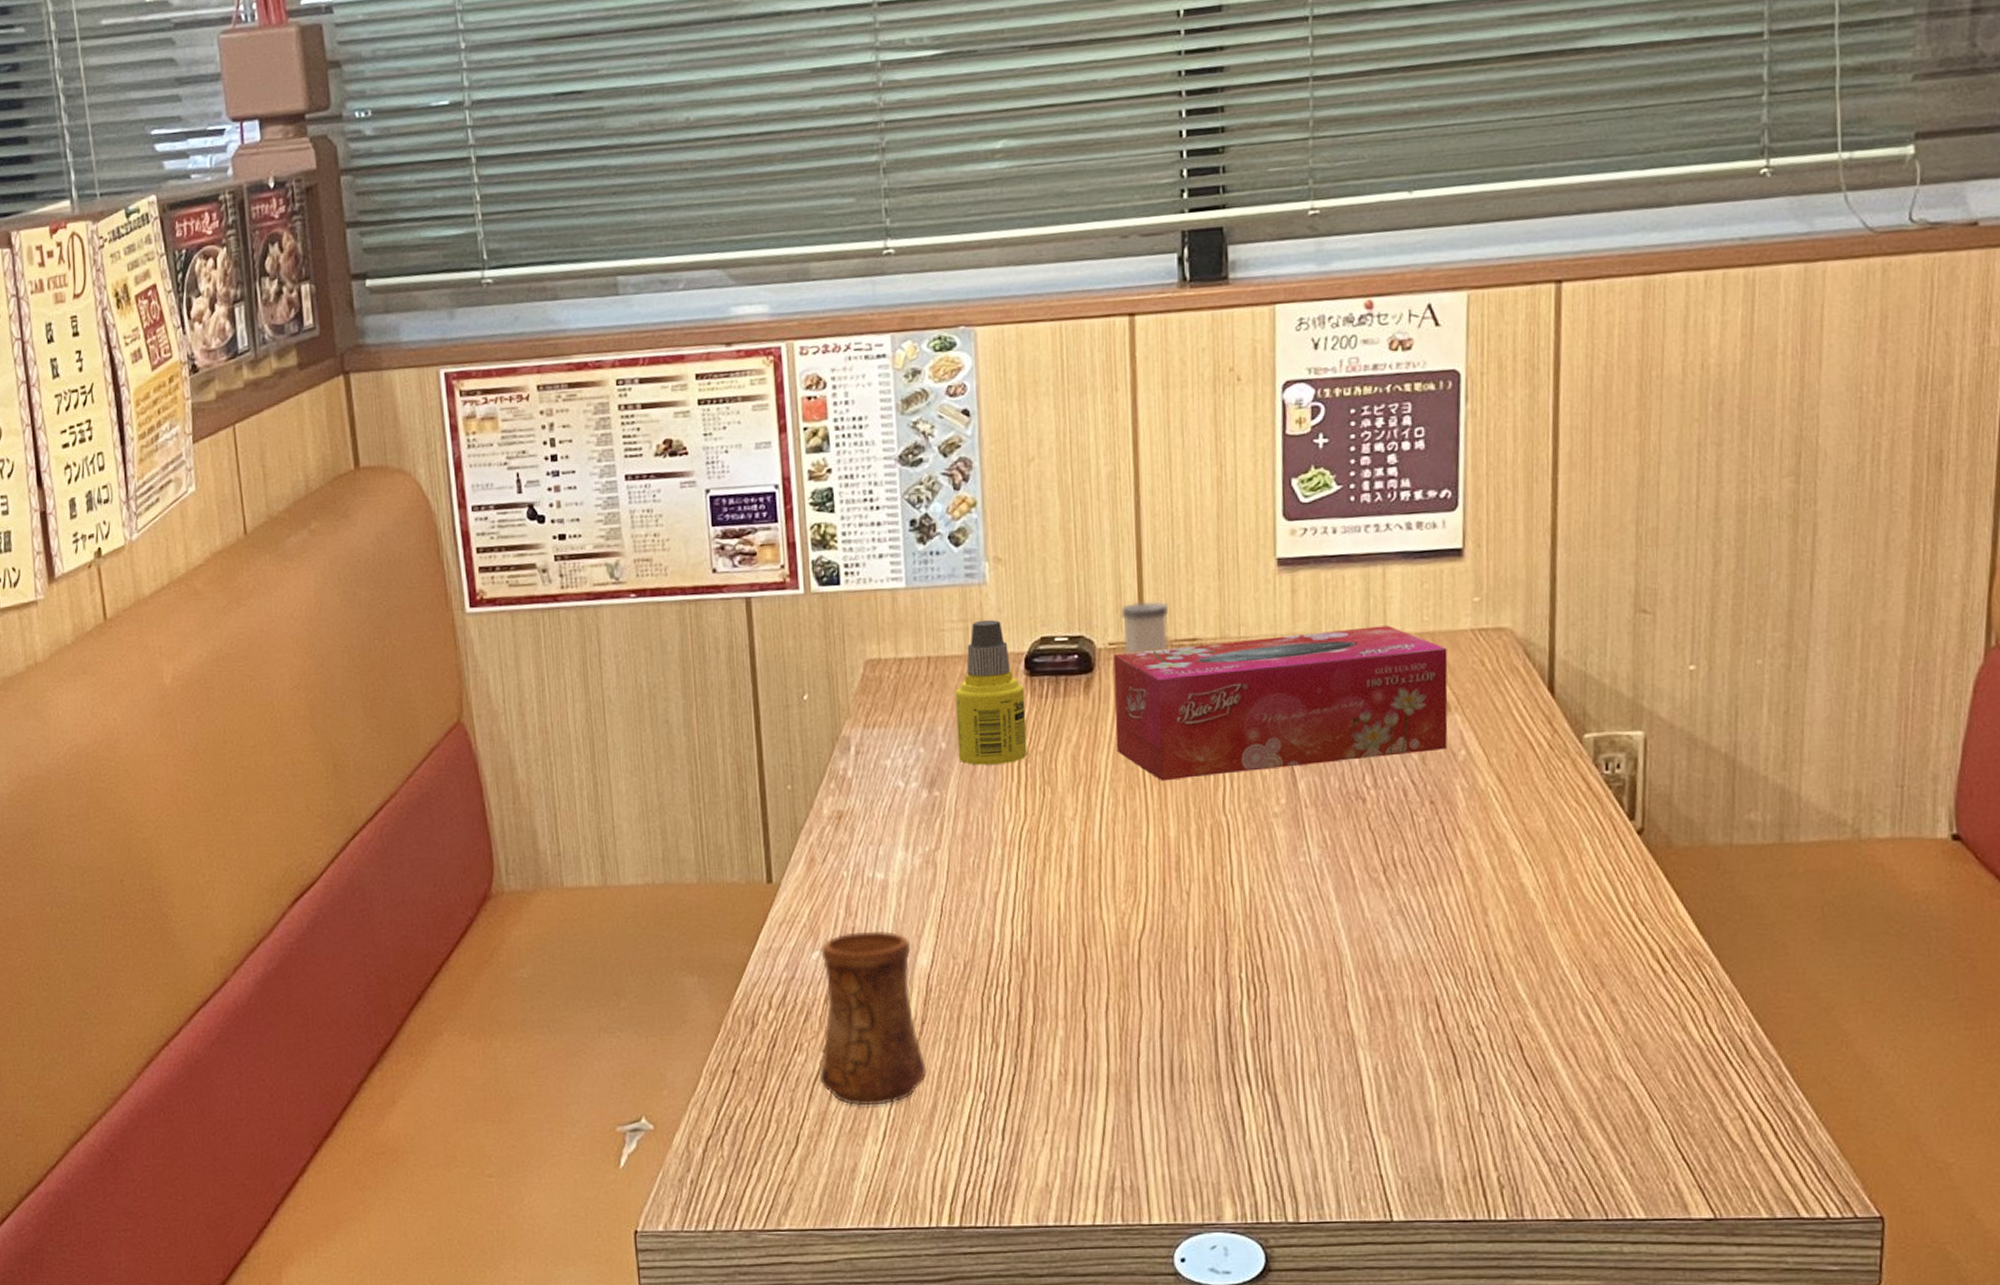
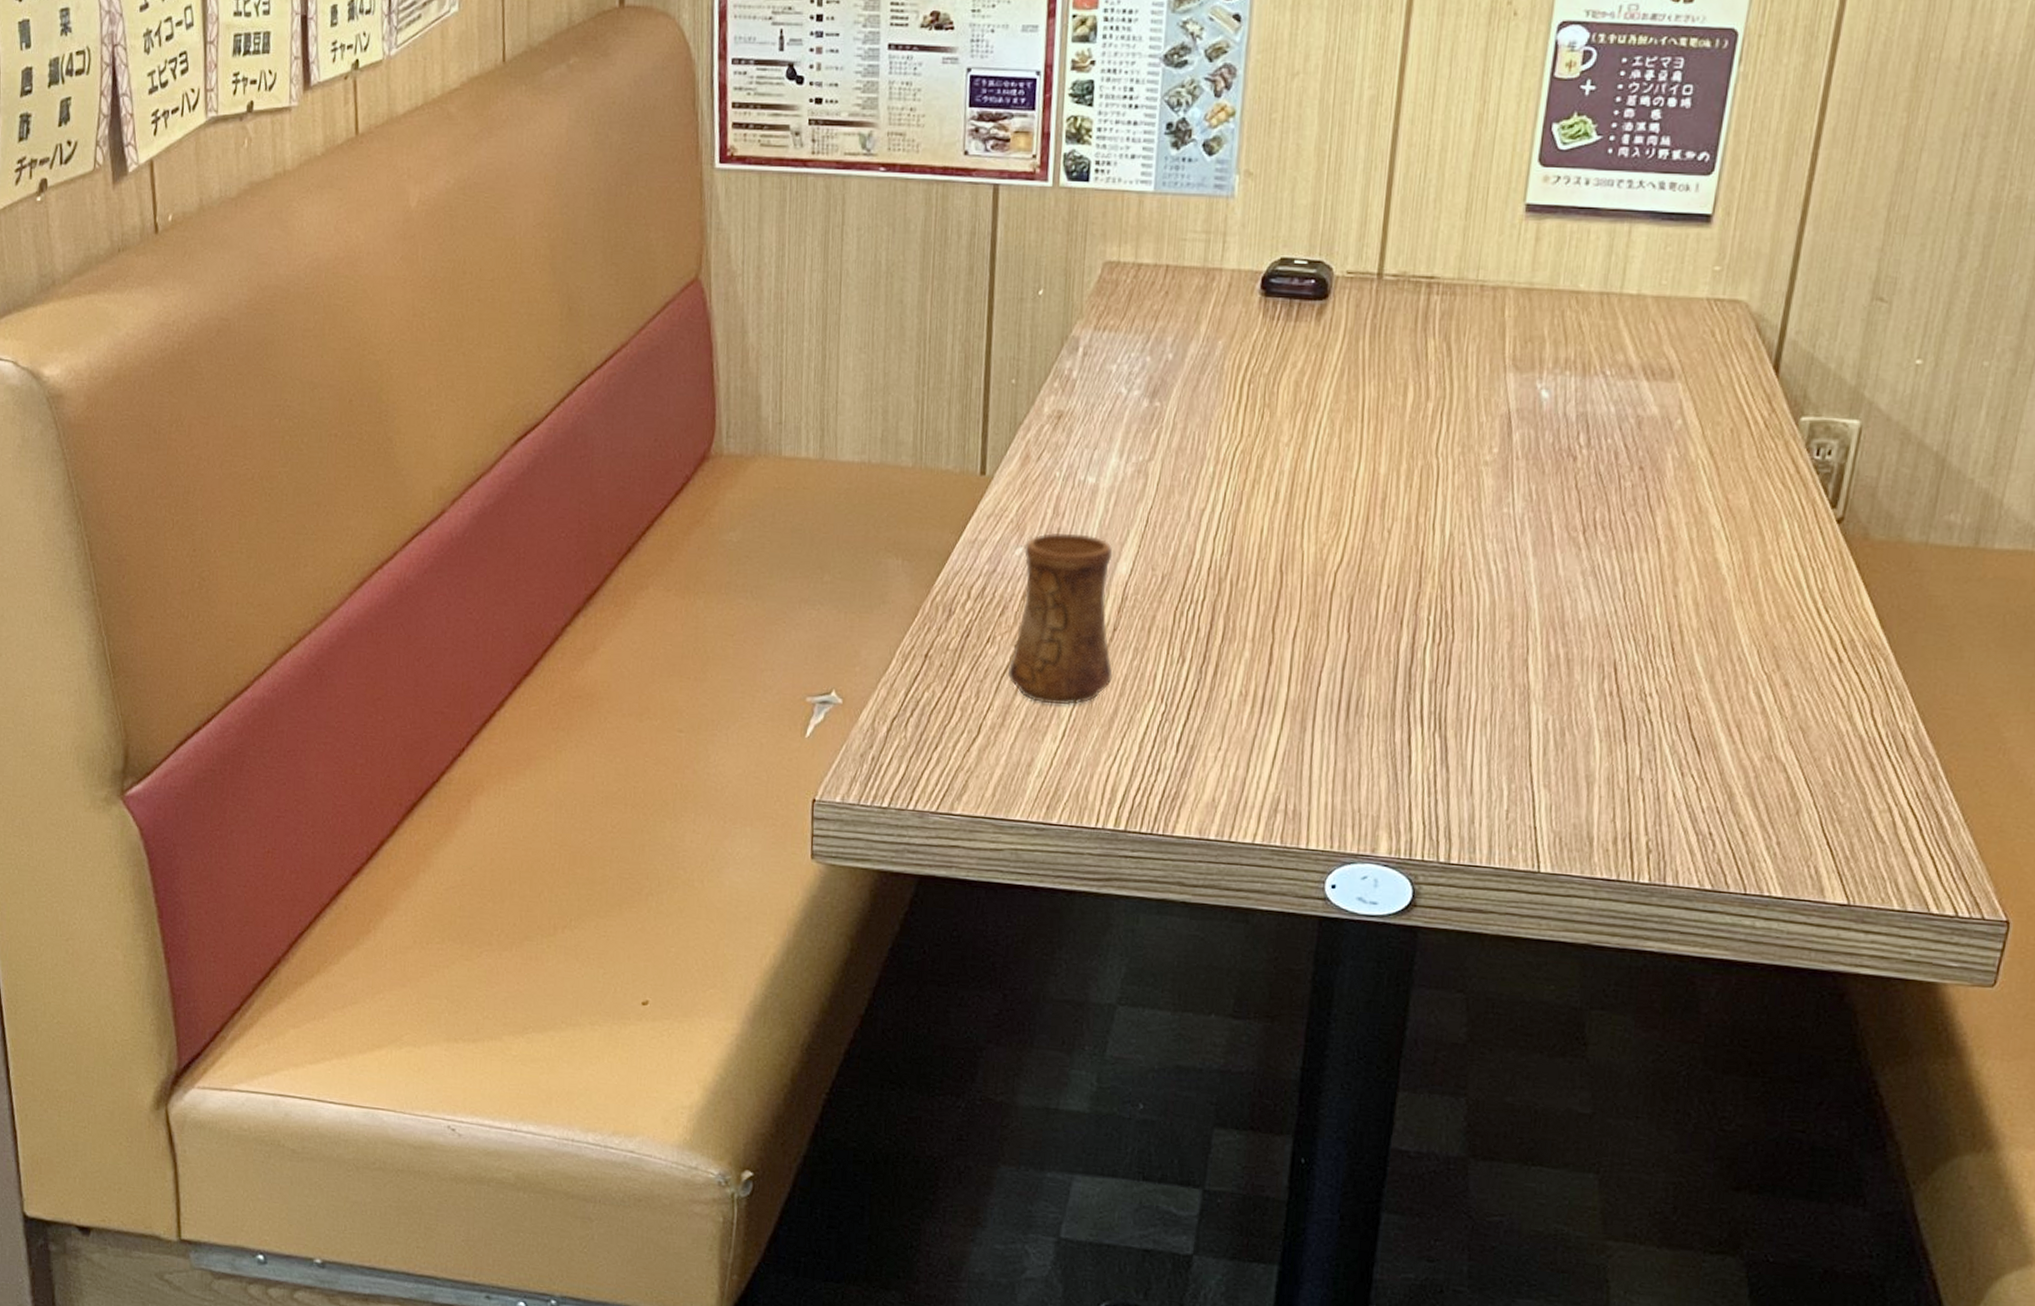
bottle: present [955,619,1028,766] -> none [1183,233,1258,382]
tissue box: present [1113,625,1448,782] -> none [1339,283,1680,417]
salt shaker: present [1121,601,1169,654] -> none [1361,233,1412,286]

